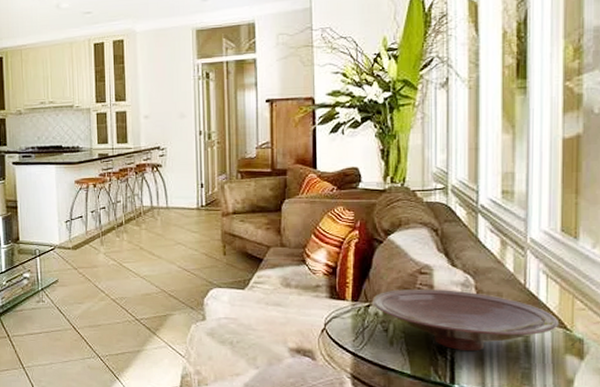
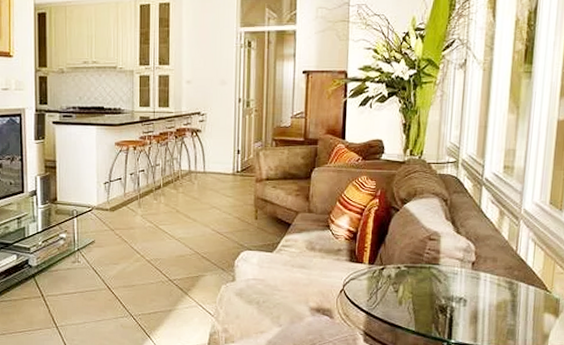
bowl: present [371,288,558,352] -> none [385,253,541,310]

